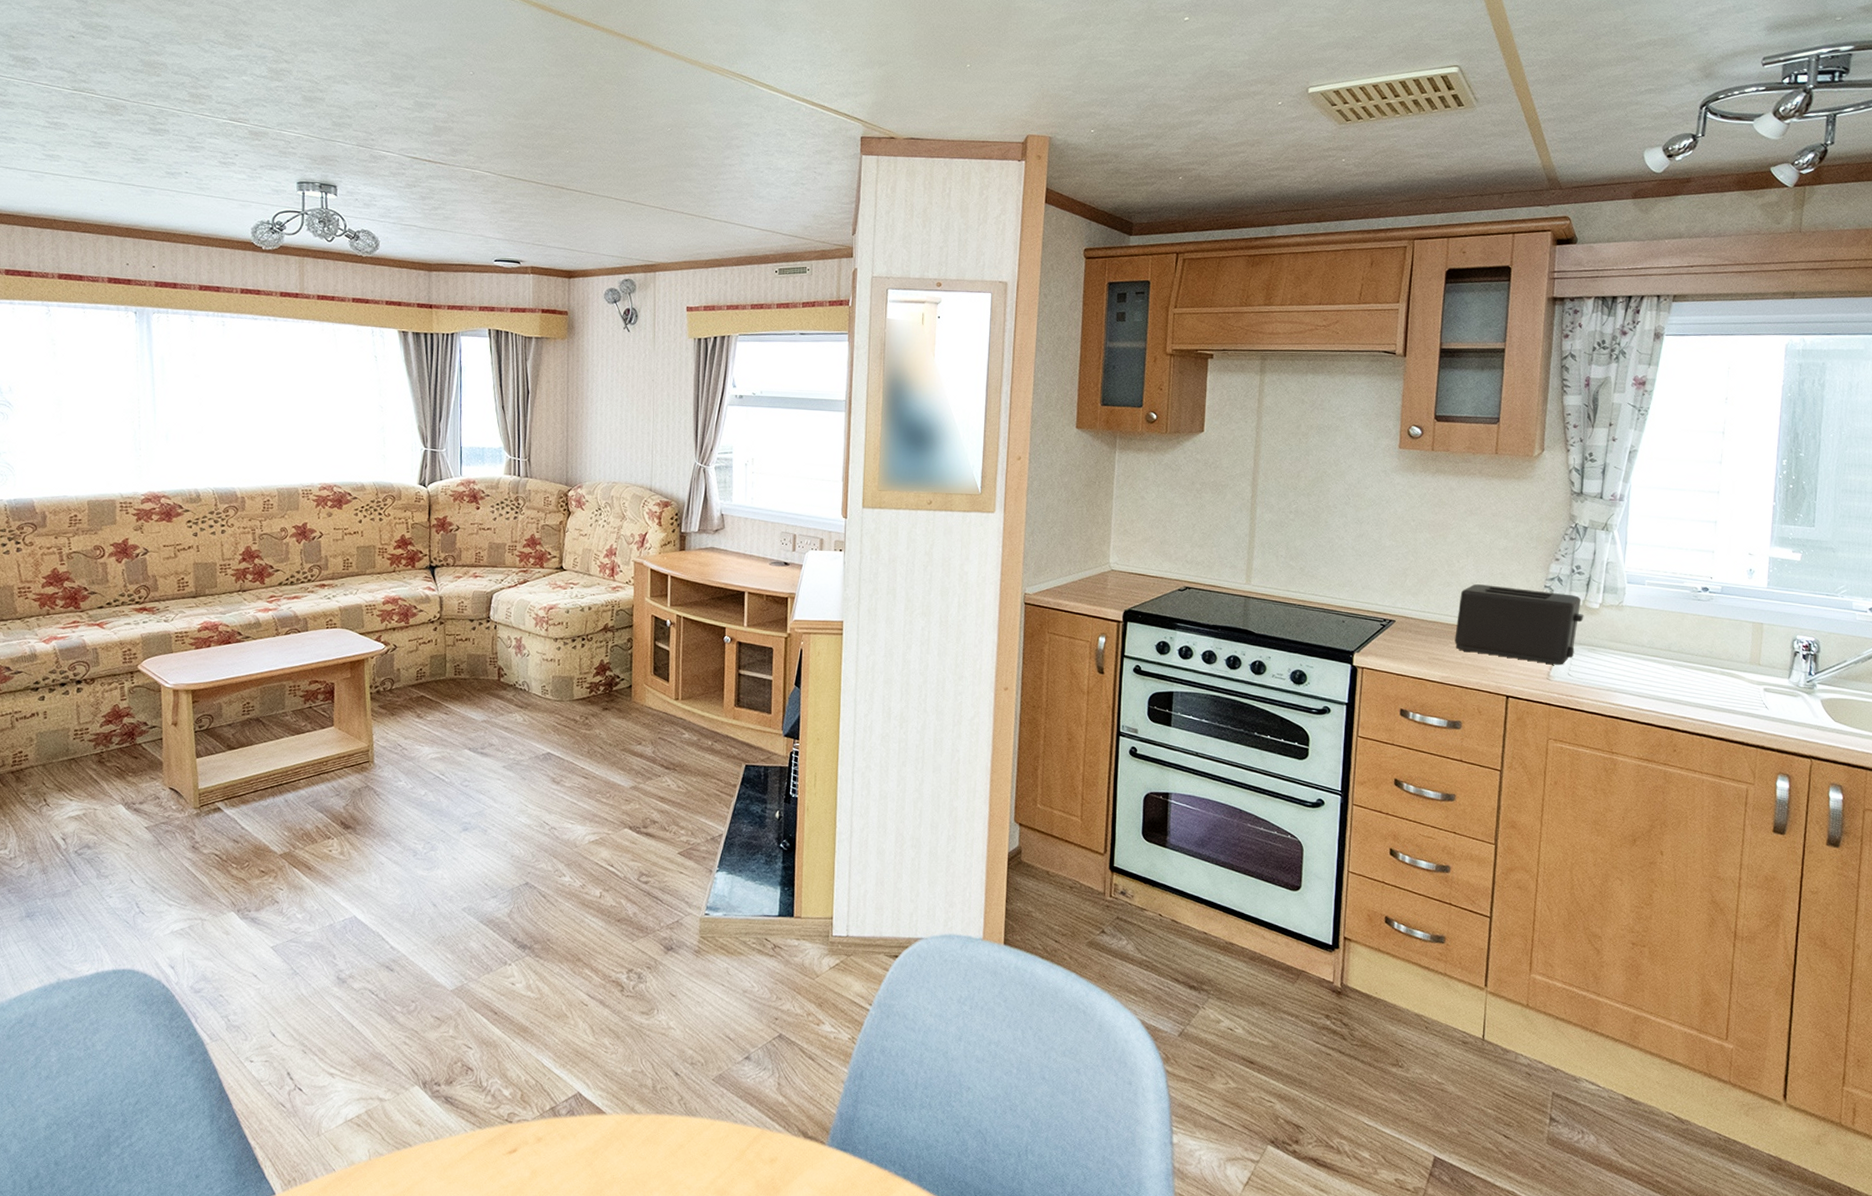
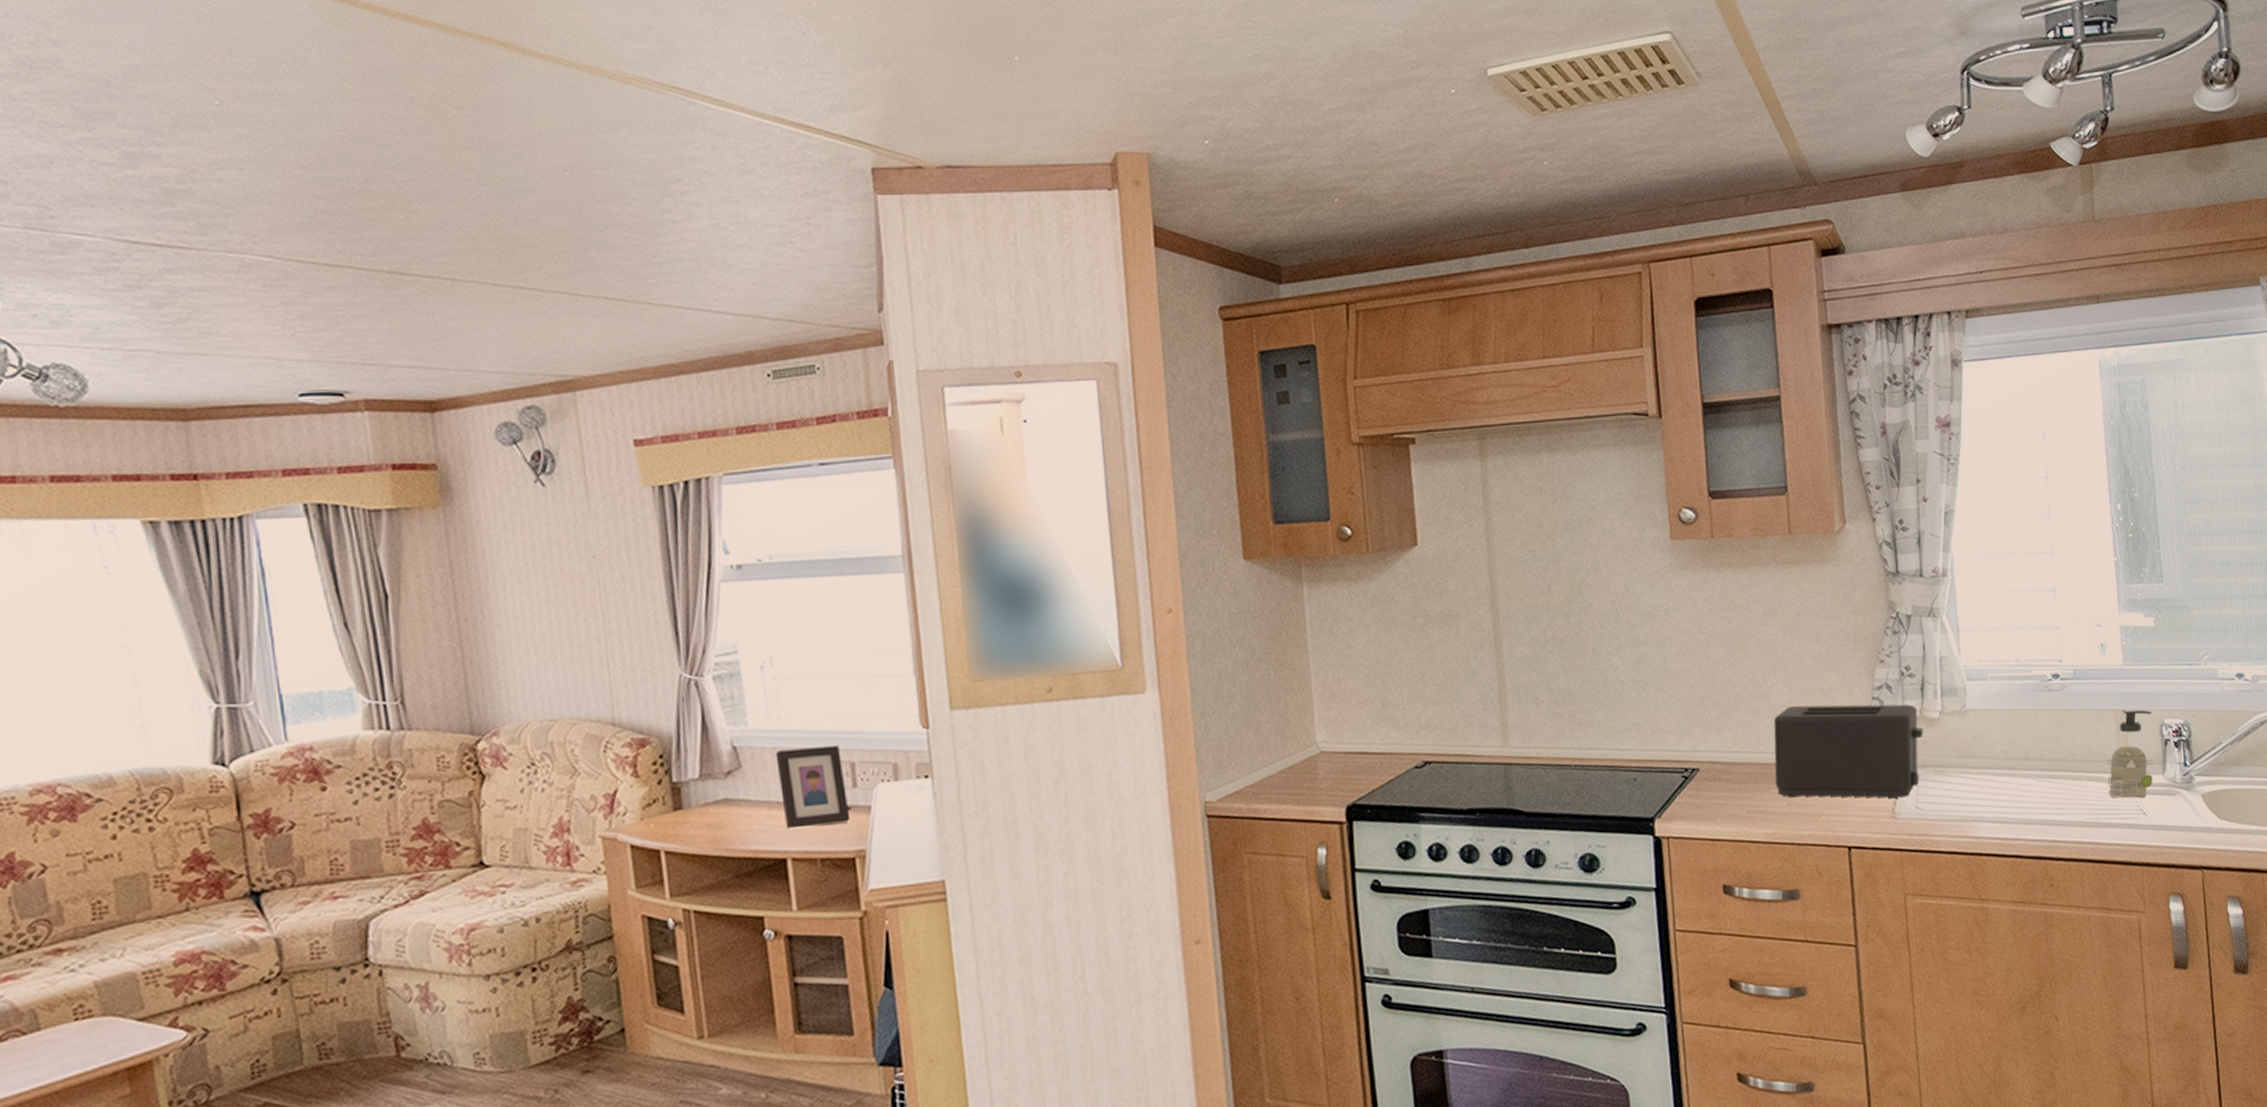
picture frame: none [746,520,789,574] -> present [775,745,851,829]
soap dispenser: none [1736,624,1787,695] -> present [2106,709,2153,799]

